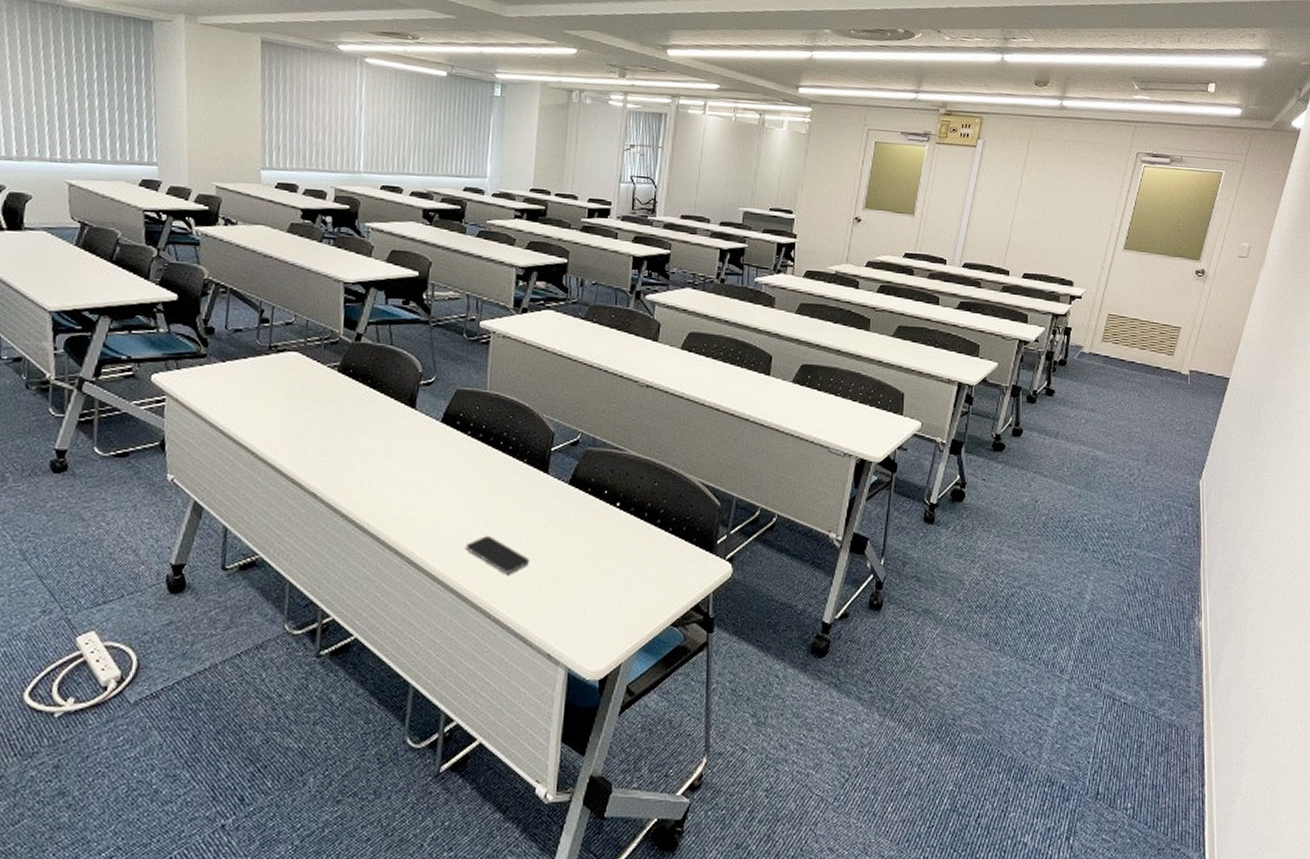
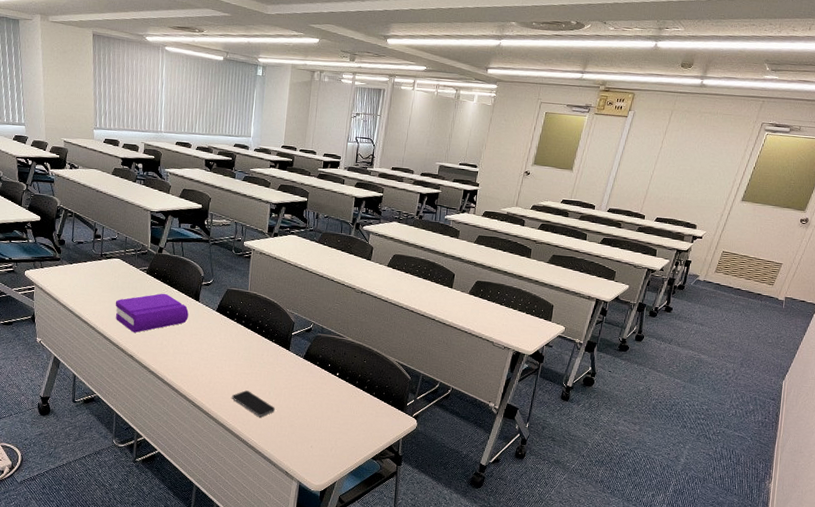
book: none [290,399,400,459] -> present [115,293,189,333]

